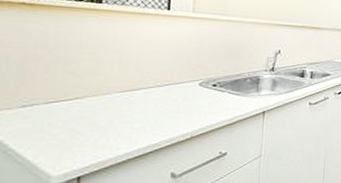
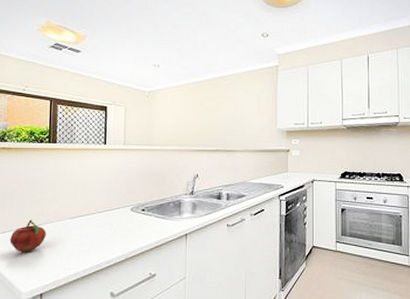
fruit: none [33,91,86,130] -> present [10,219,46,252]

